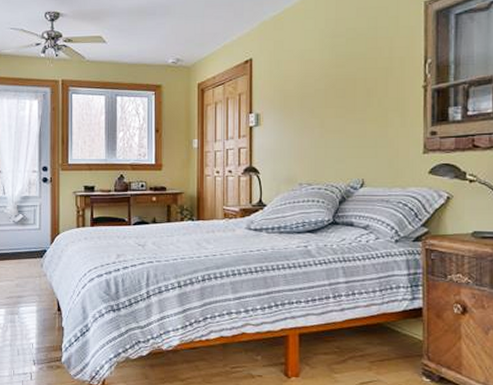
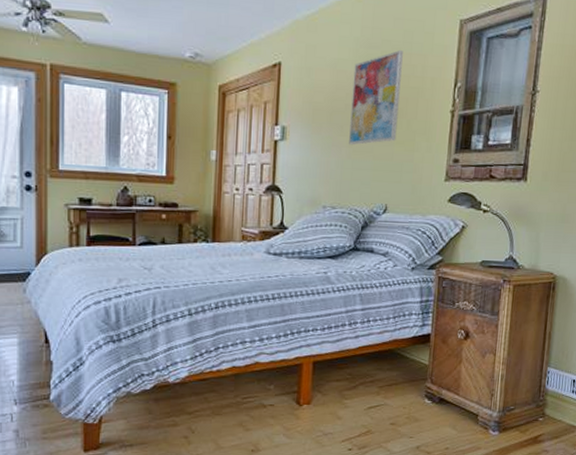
wall art: none [321,36,368,126] -> present [349,50,403,146]

